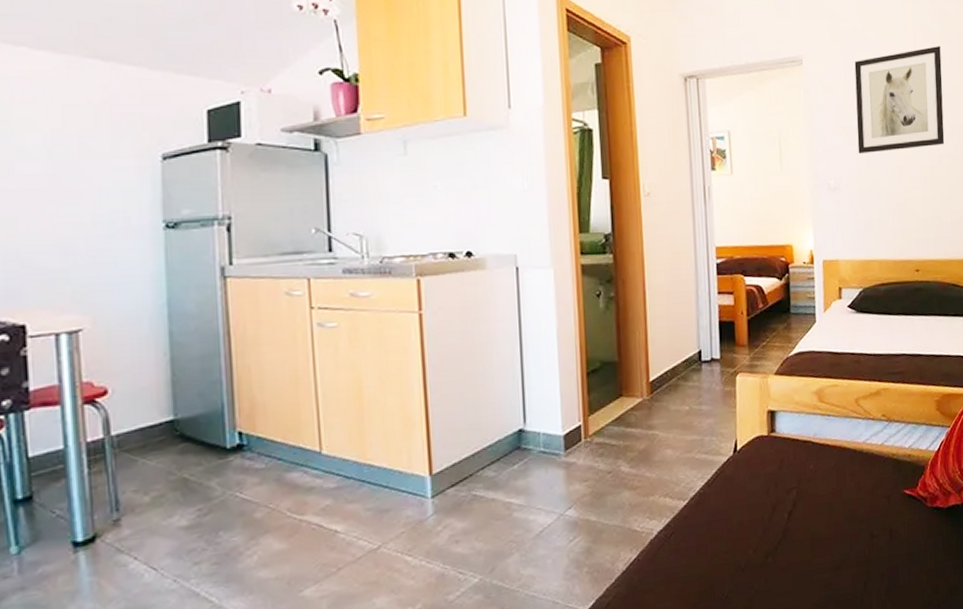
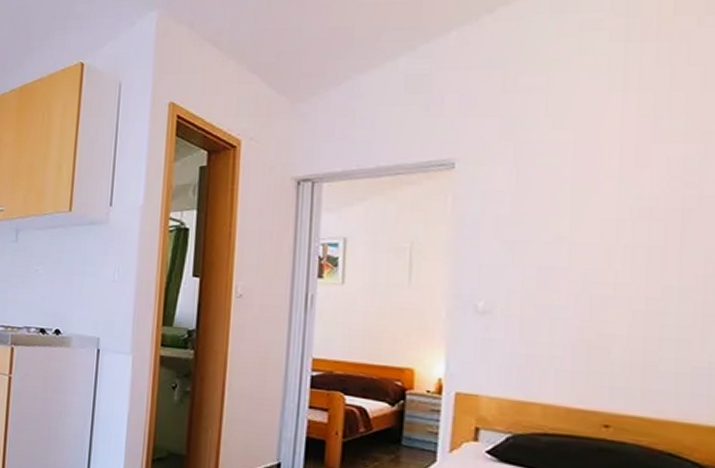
wall art: present [854,45,945,154] -> none [526,145,684,275]

